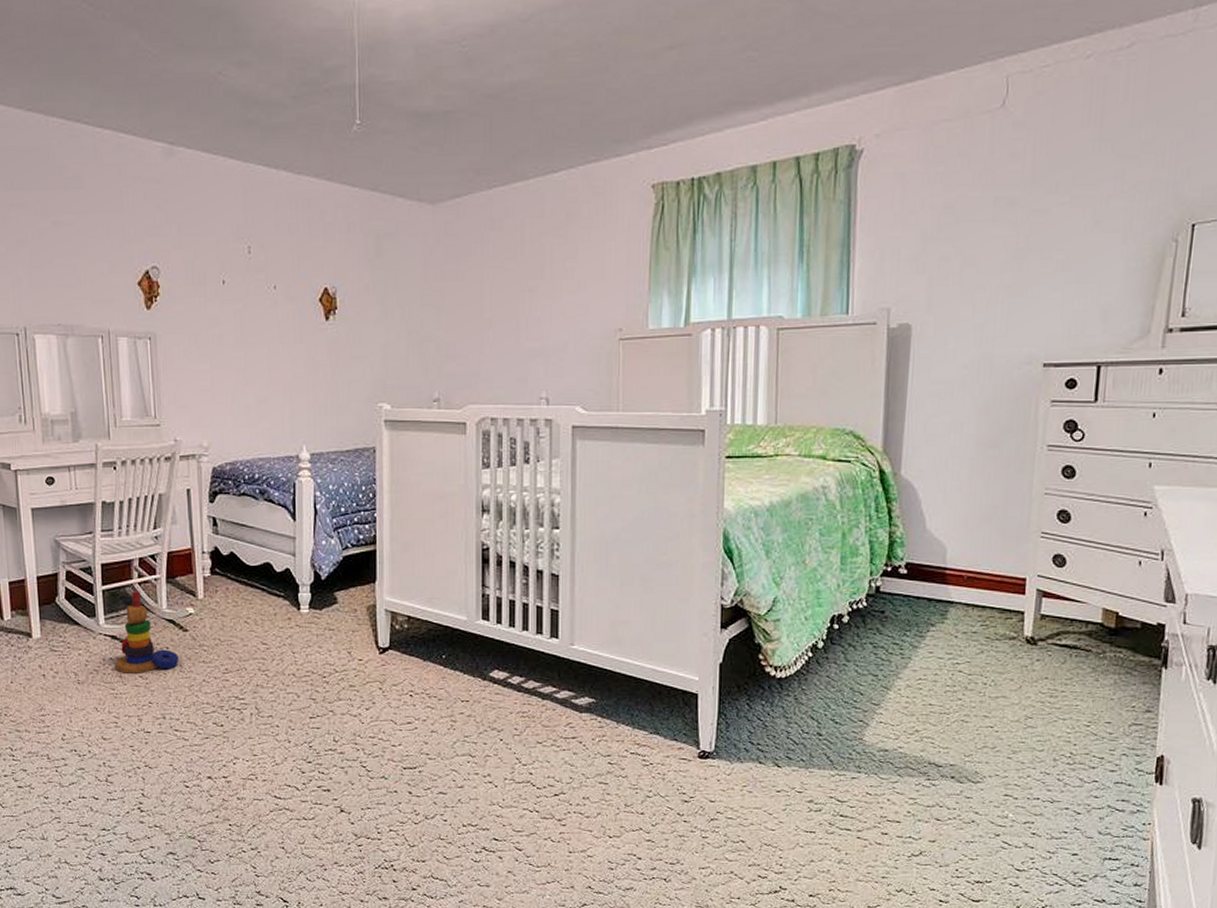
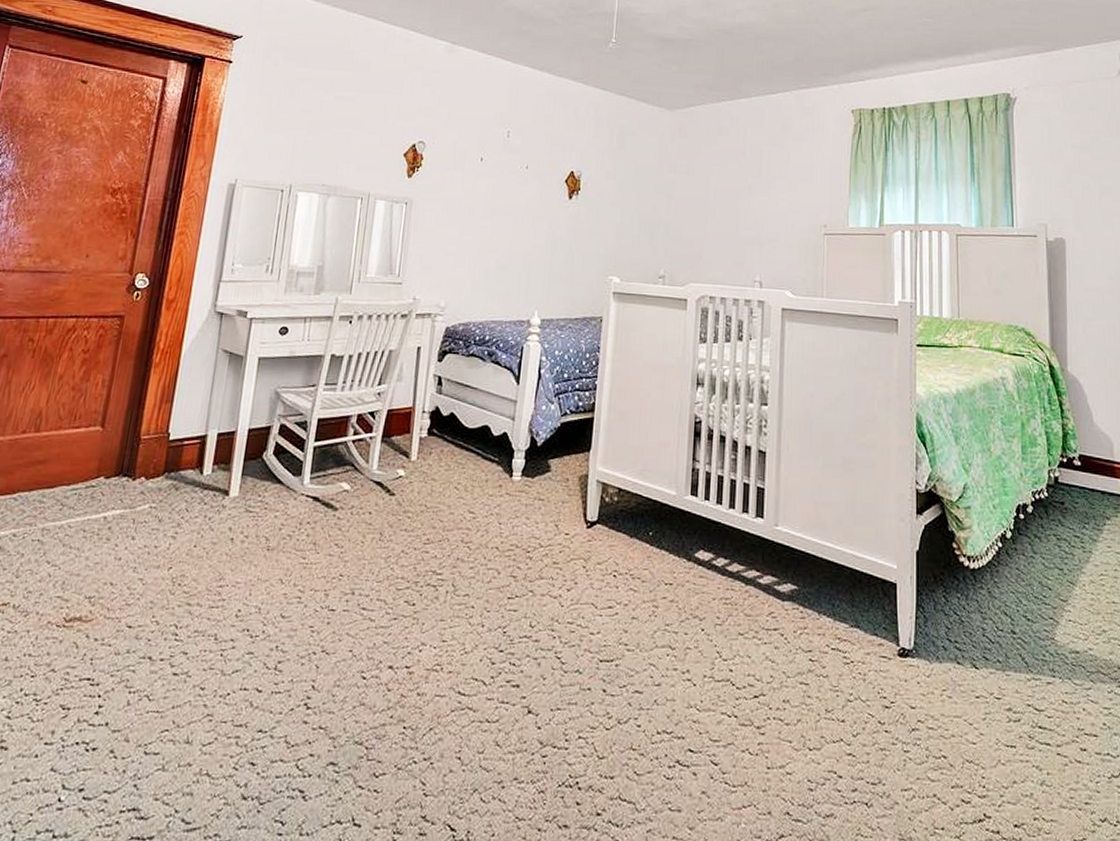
stacking toy: present [115,591,179,673] -> none [311,449,381,541]

